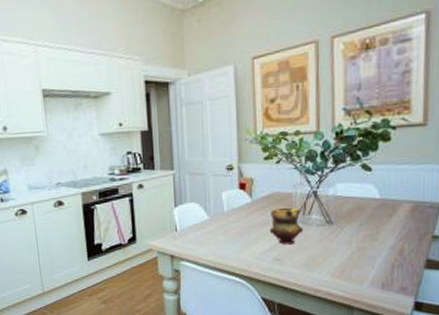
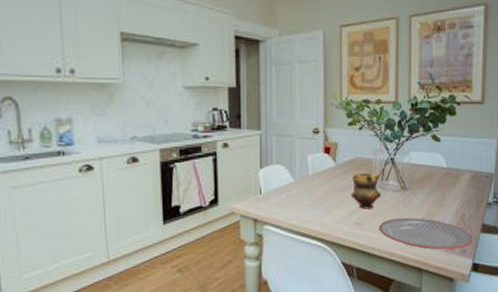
plate: none [301,252,415,287] -> present [379,217,473,250]

